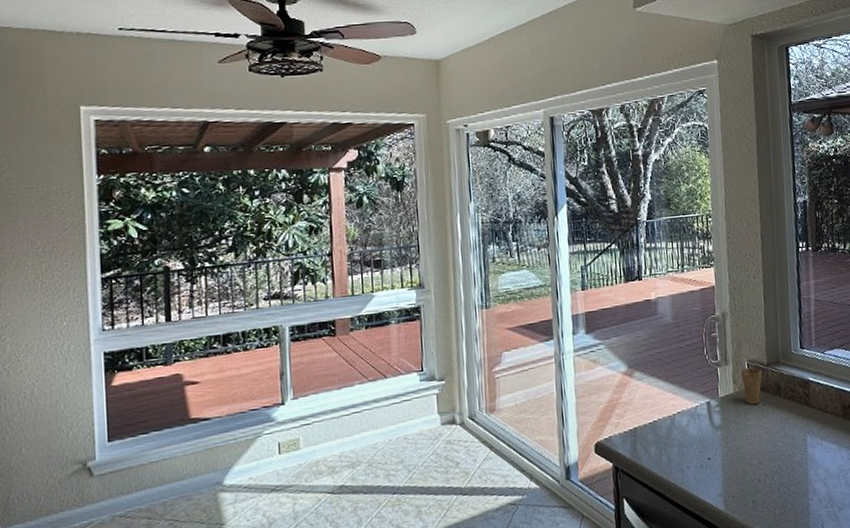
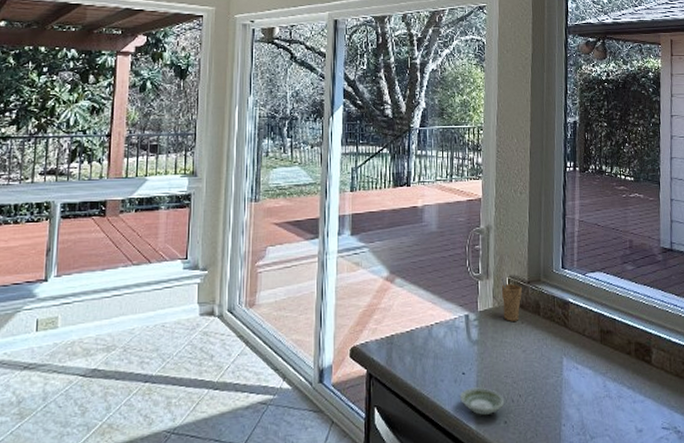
saucer: none [706,470,752,498] -> present [459,387,505,416]

